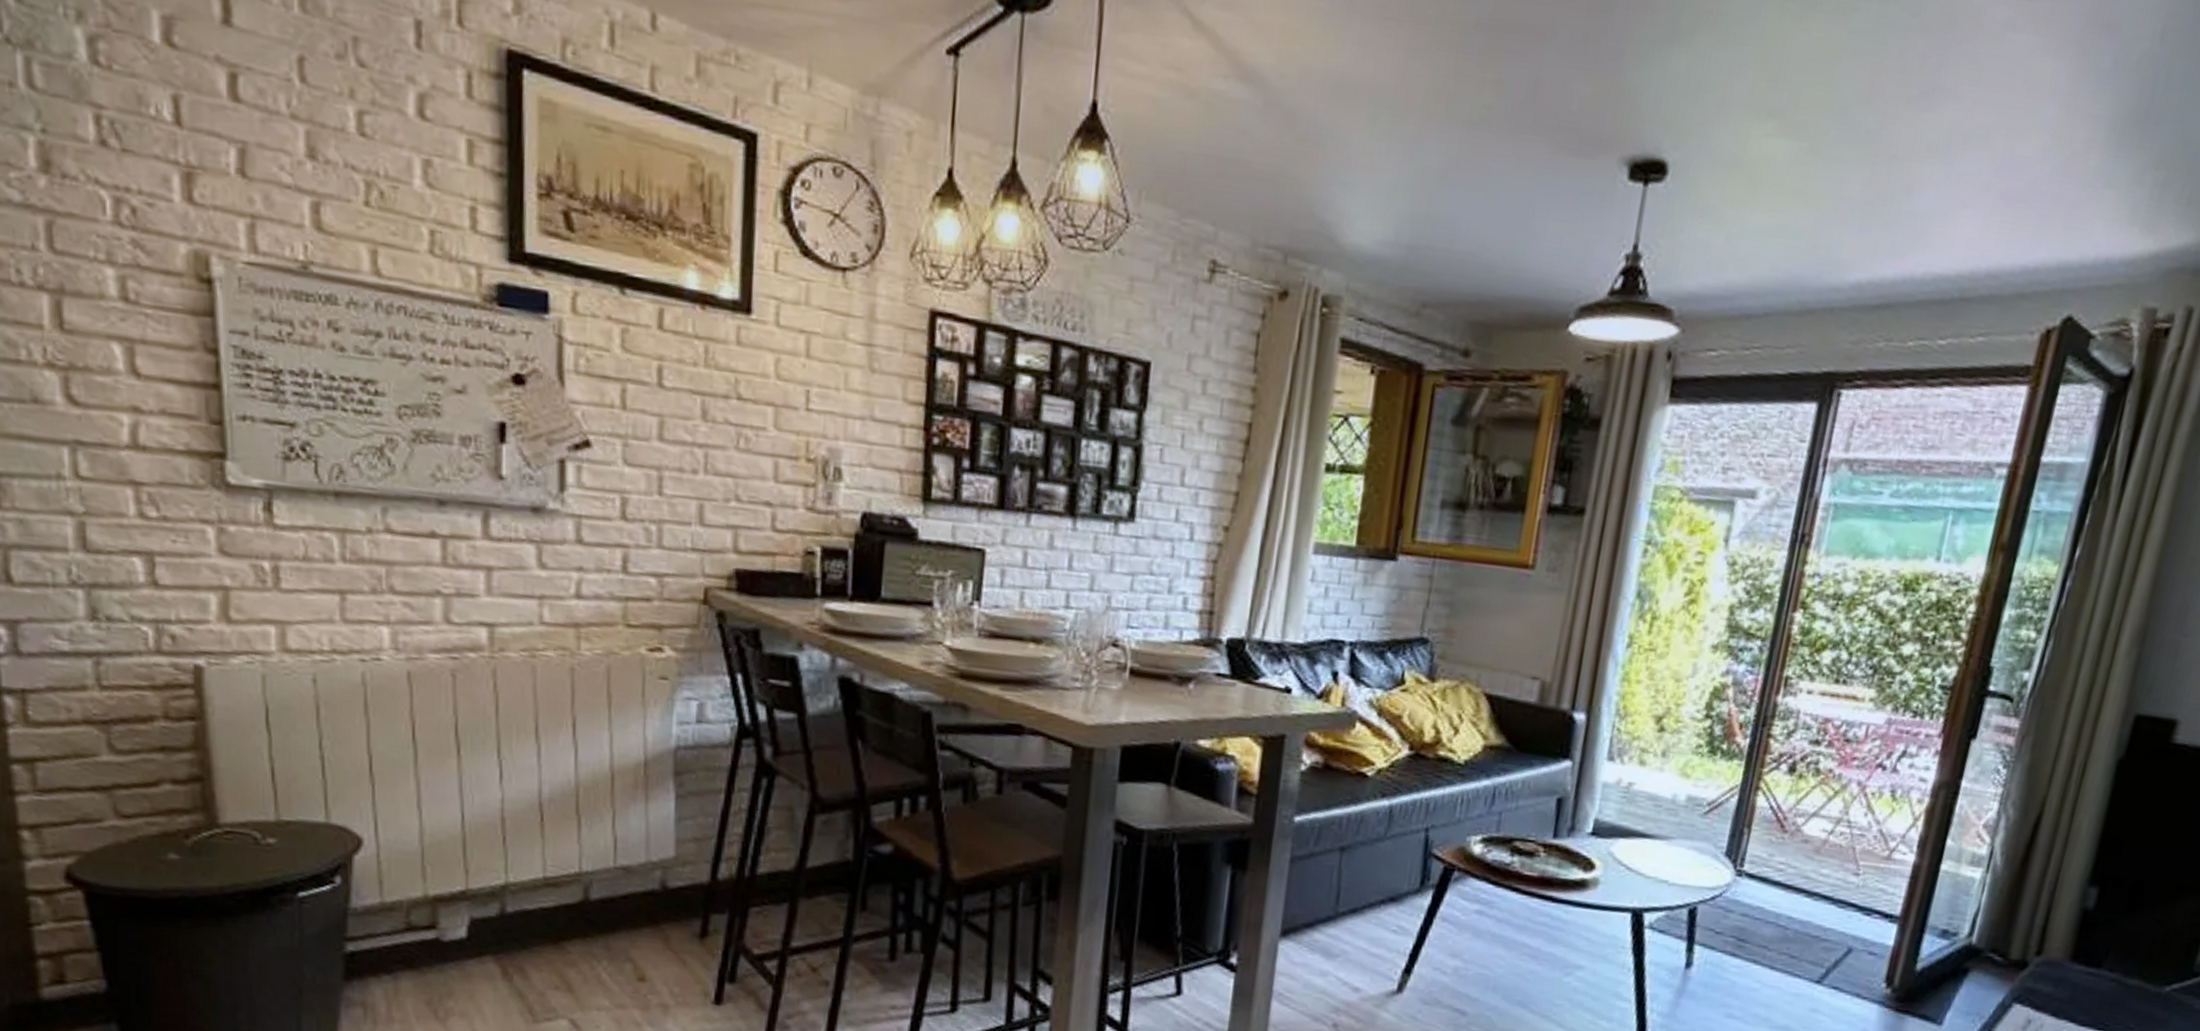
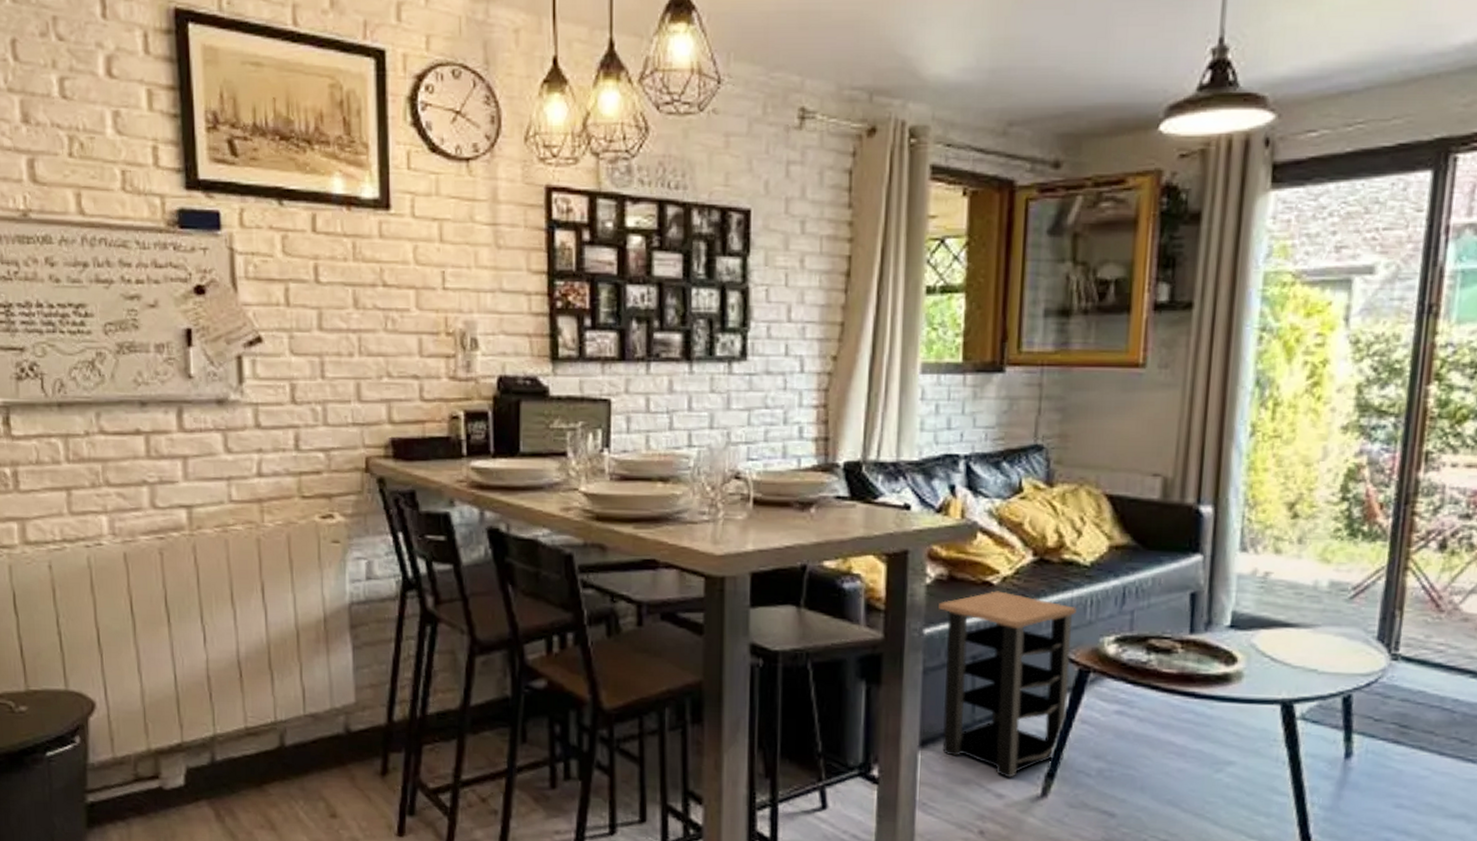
side table: none [1303,782,1447,972] -> present [939,591,1076,778]

